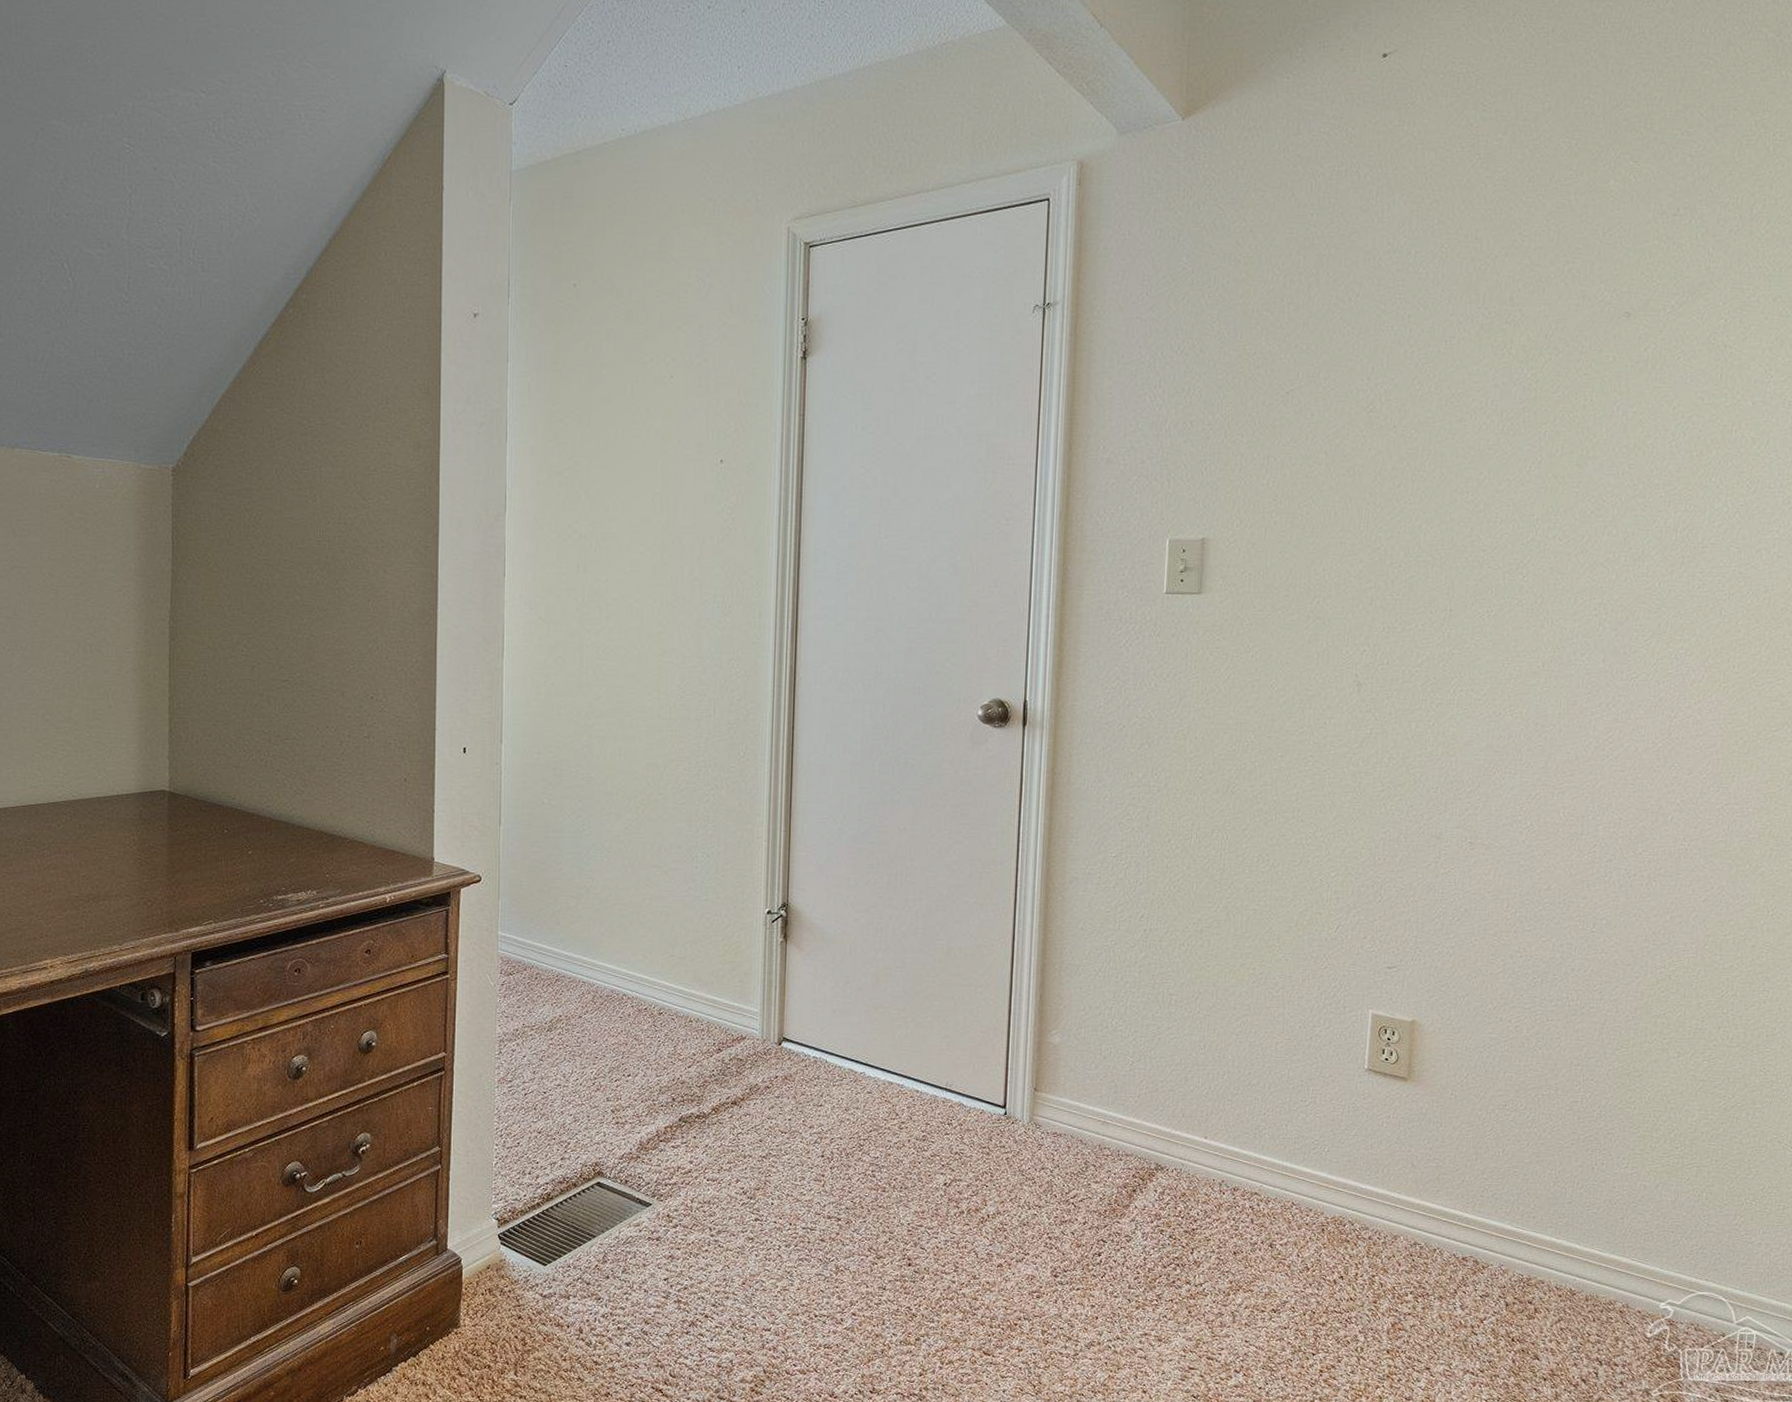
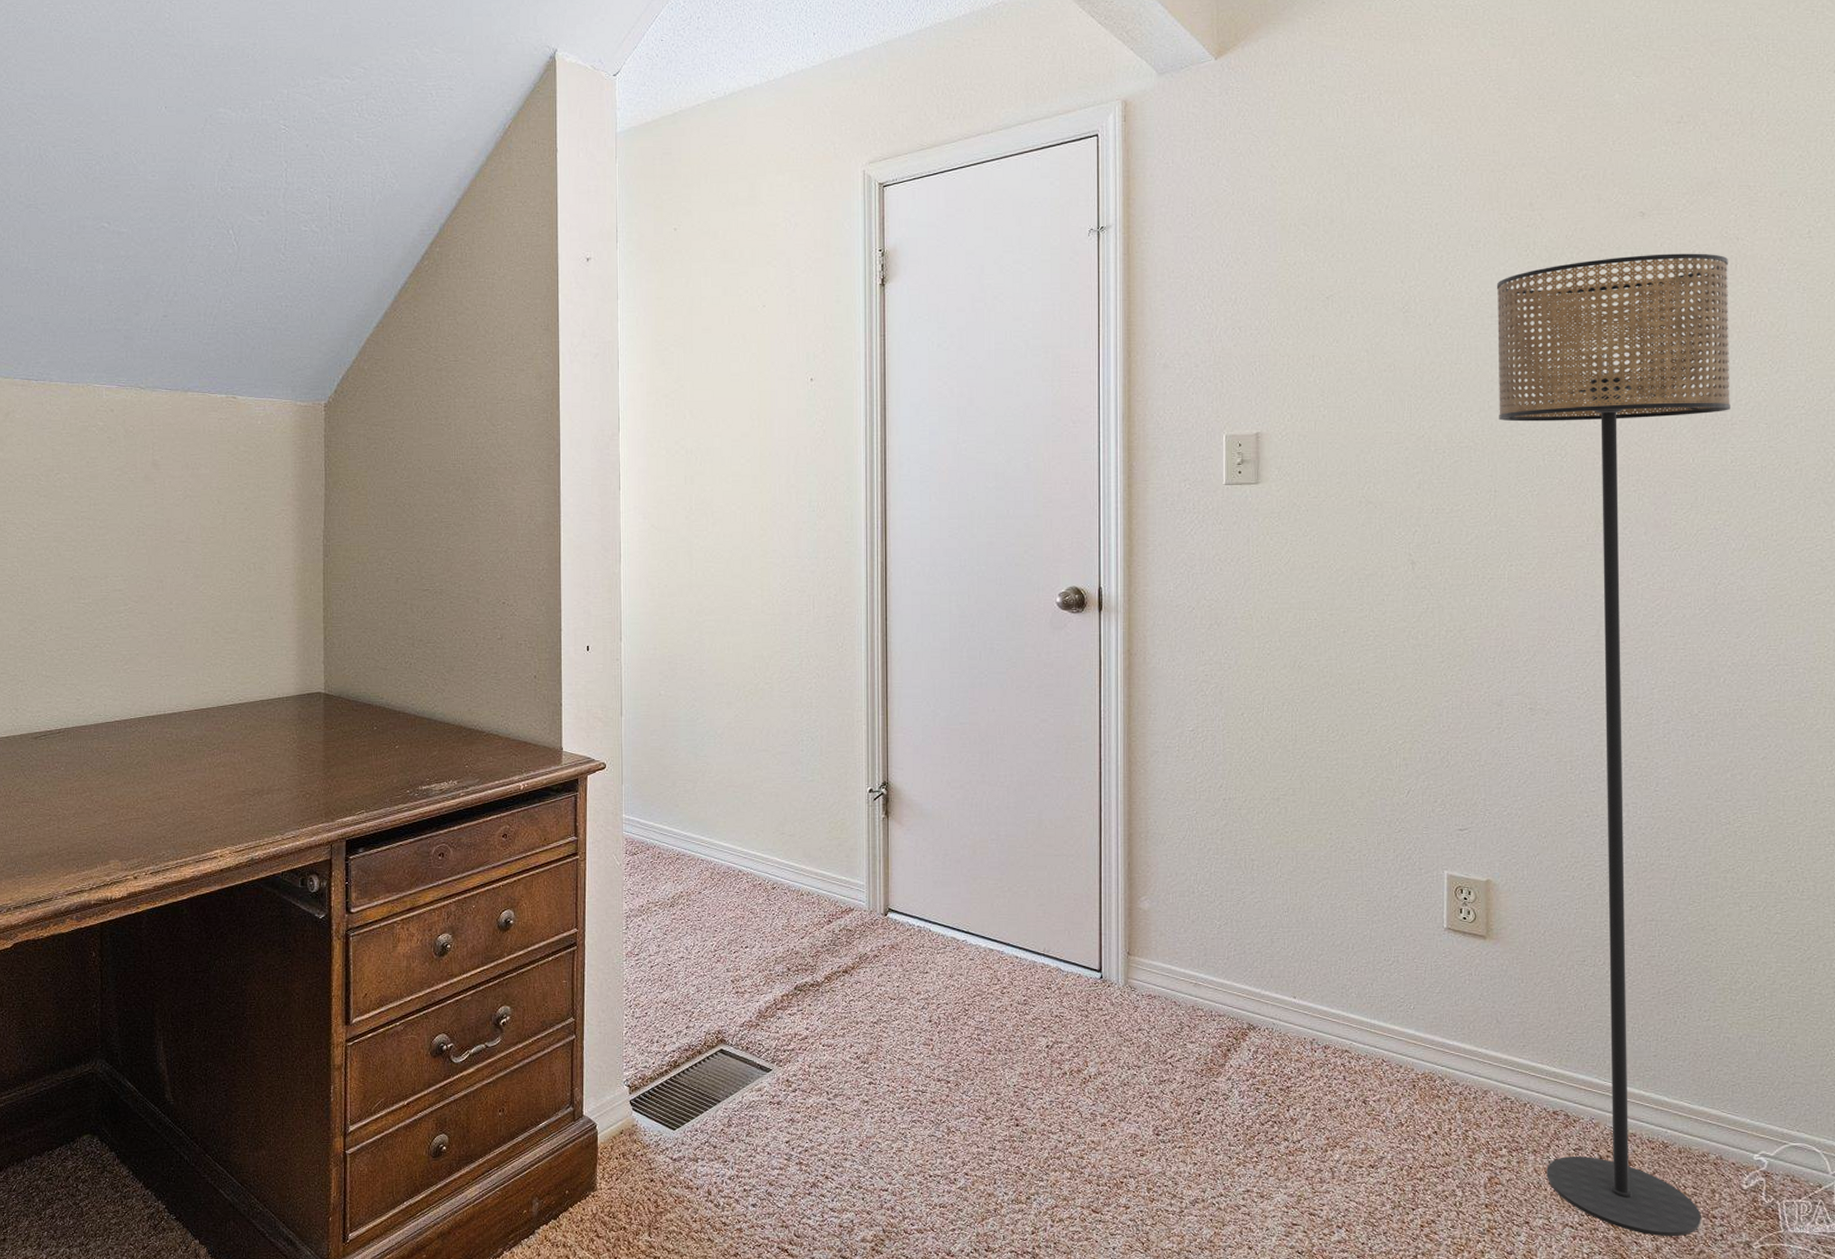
floor lamp: none [1451,359,1714,1384] -> present [1496,253,1730,1237]

